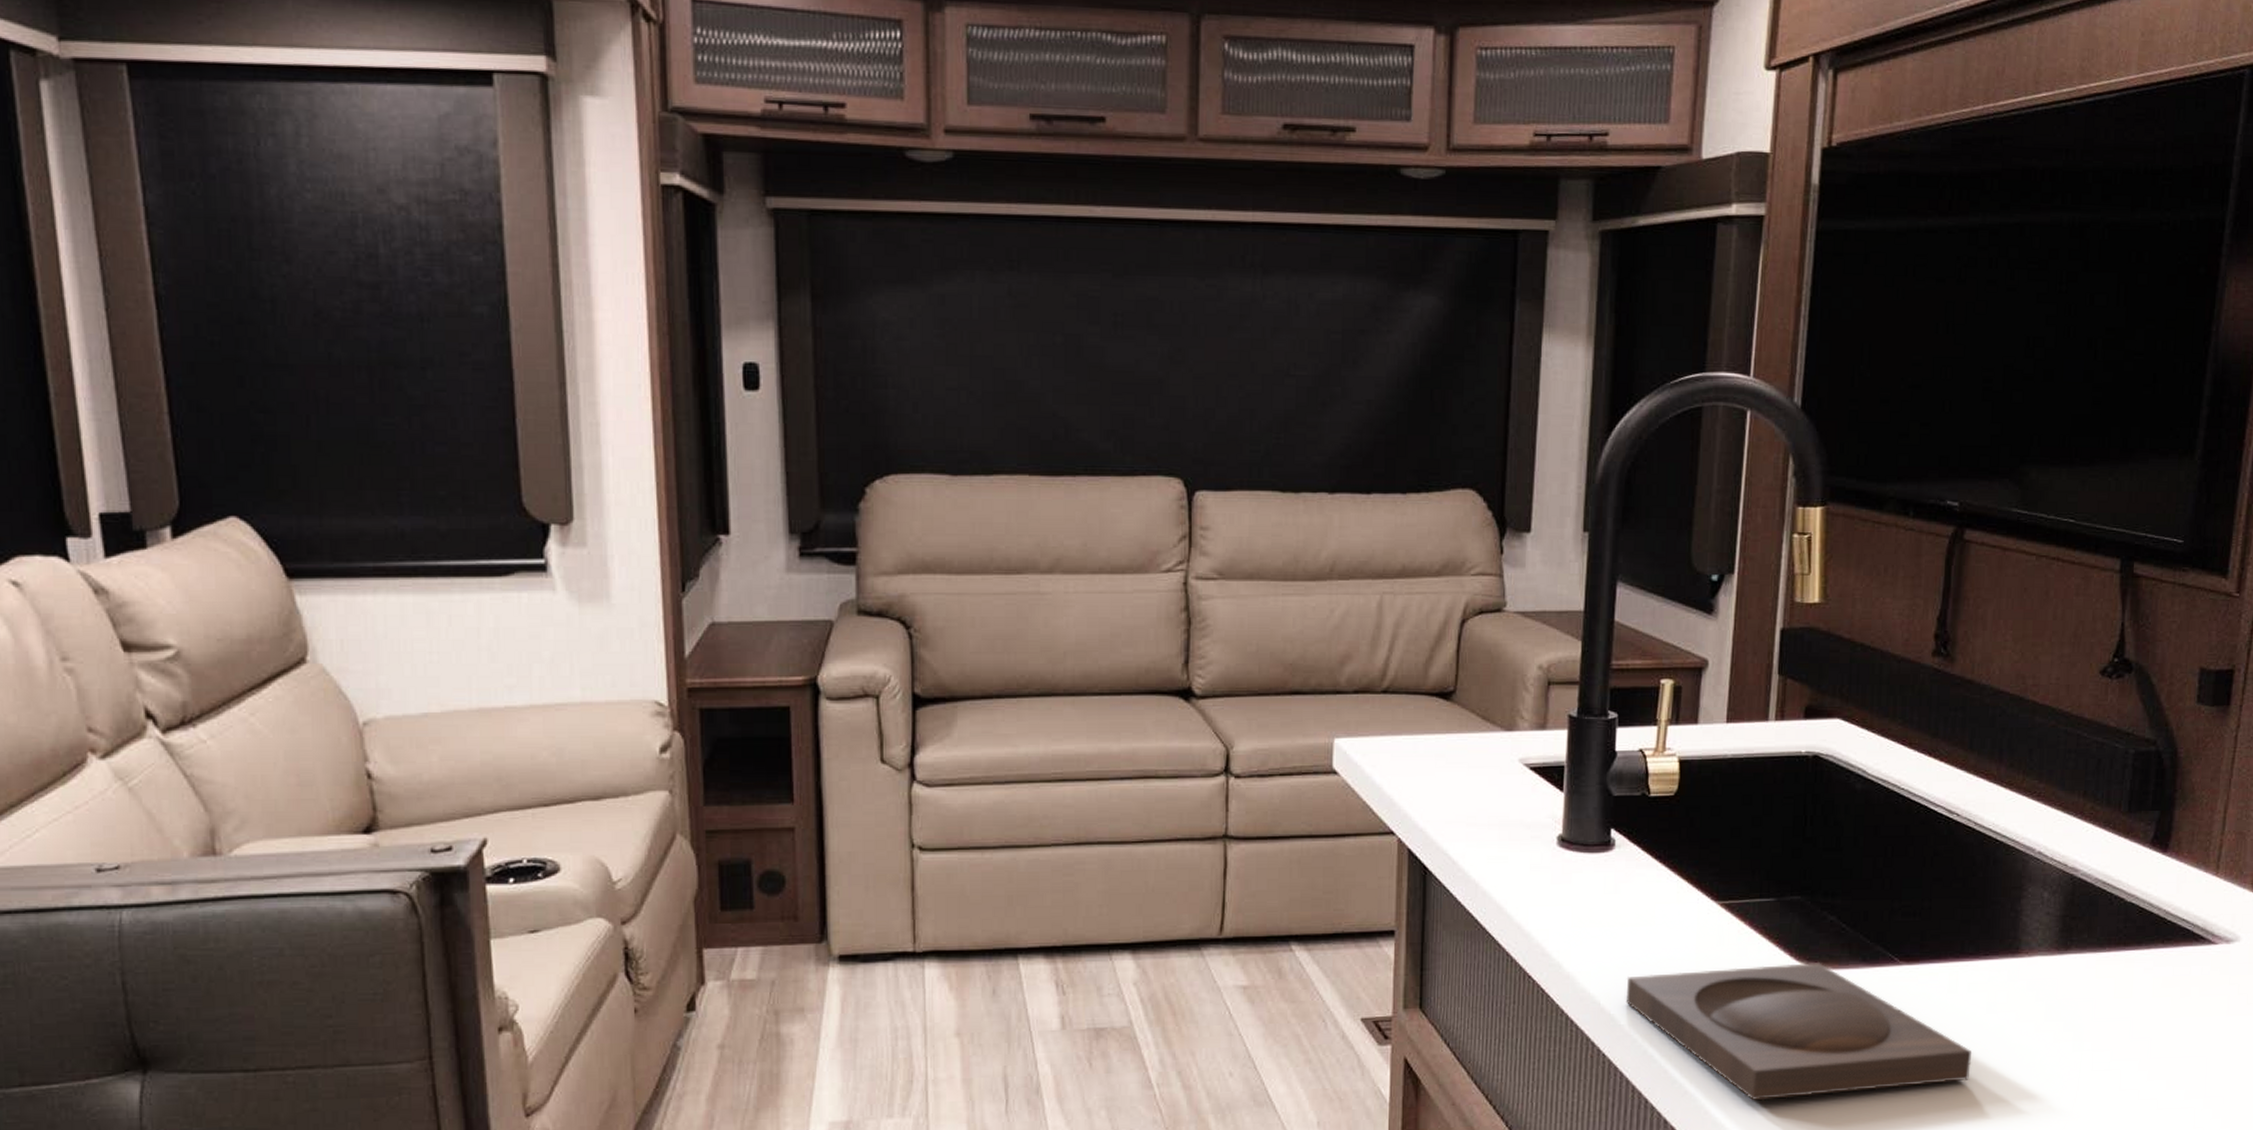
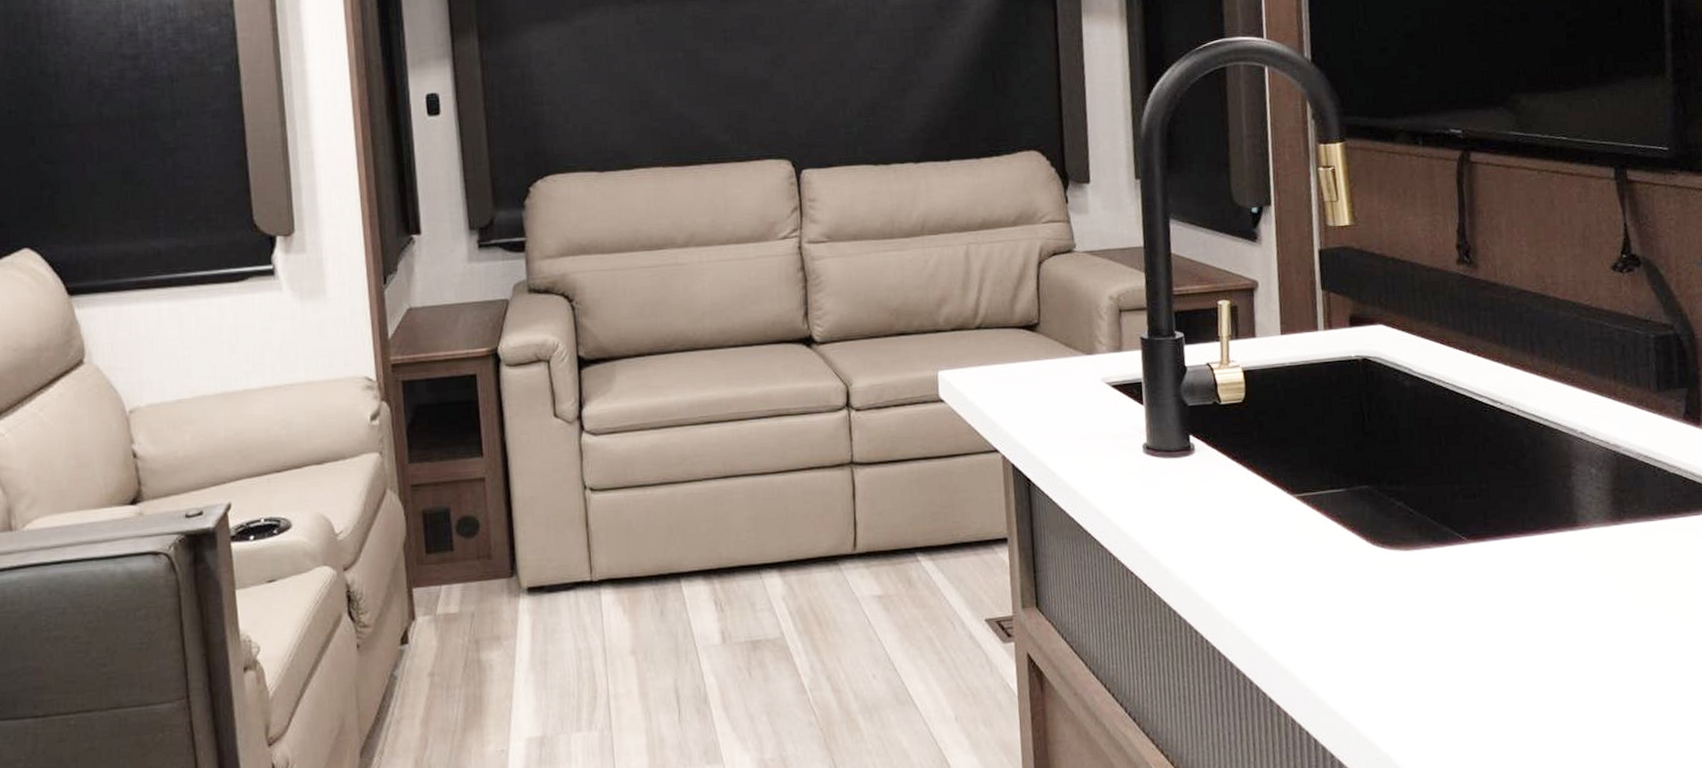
decorative tray: present [1625,961,1973,1101] -> none [1219,544,1548,677]

